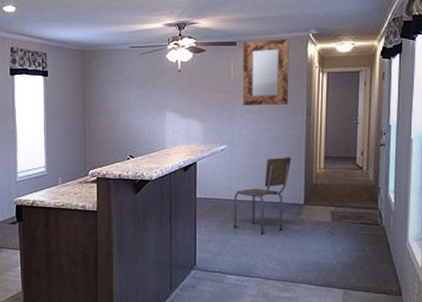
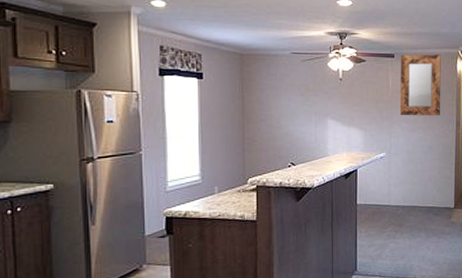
dining chair: present [234,157,292,234] -> none [392,164,444,237]

